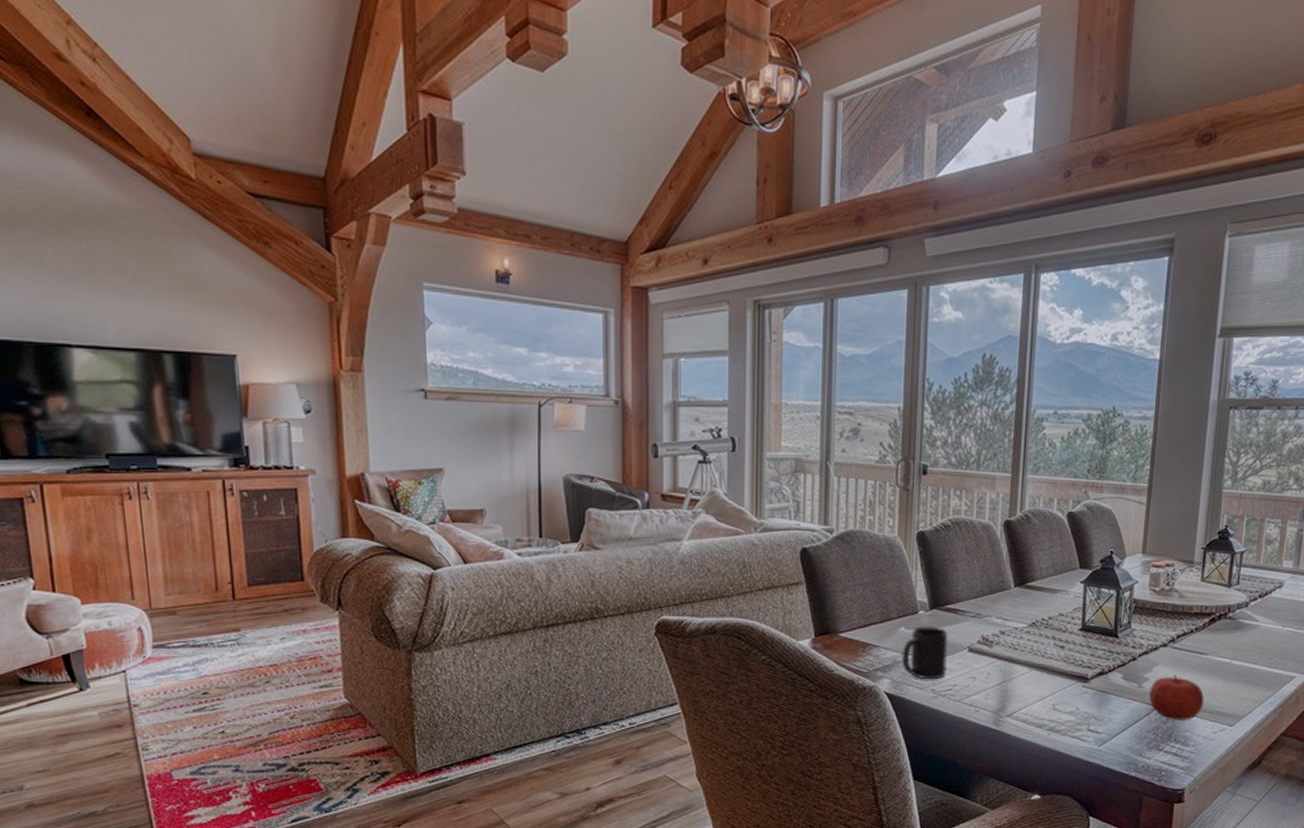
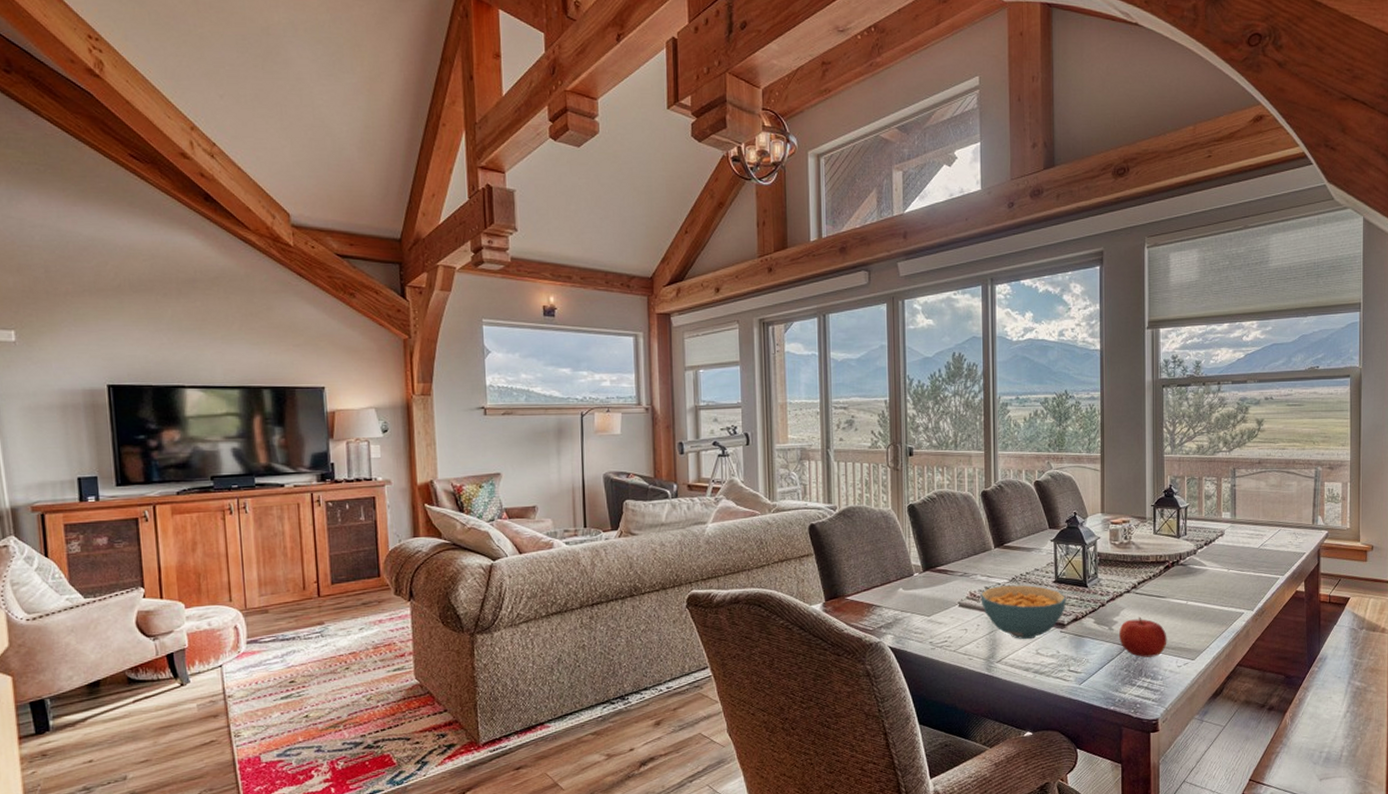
mug: present [902,626,948,680] -> none [902,586,941,634]
cereal bowl: none [993,631,1093,693] -> present [980,585,1067,640]

